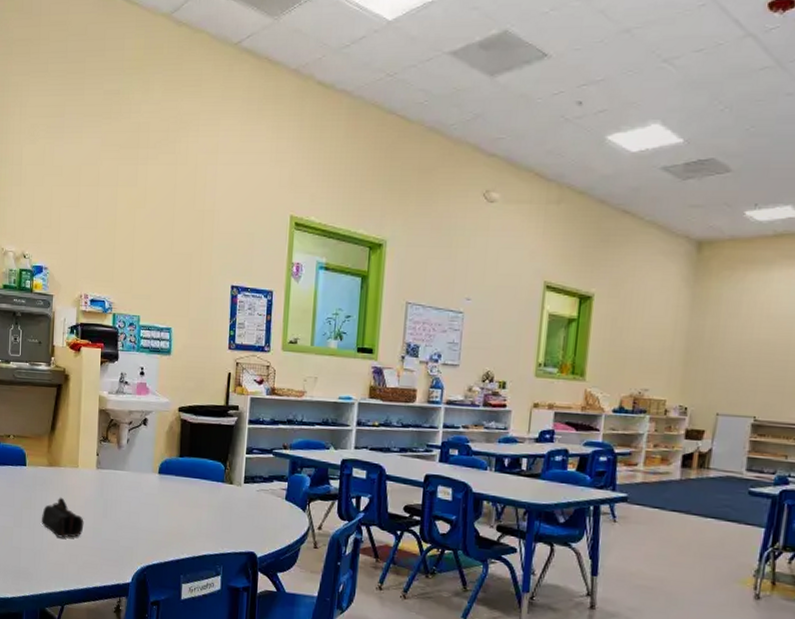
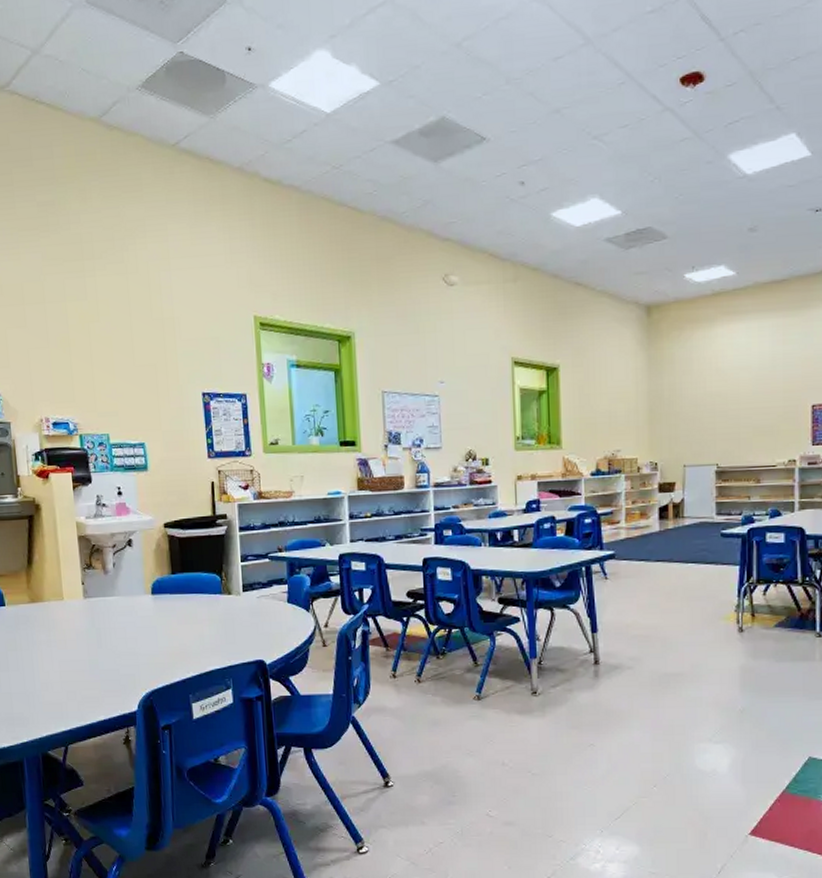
pencil case: present [42,497,84,538] -> none [30,633,78,676]

